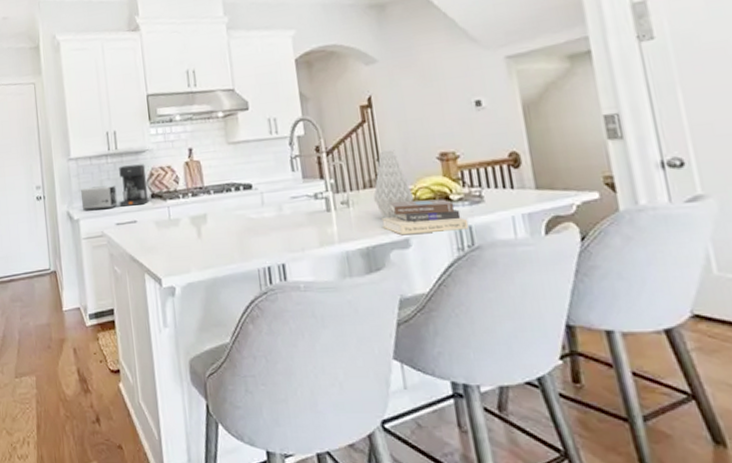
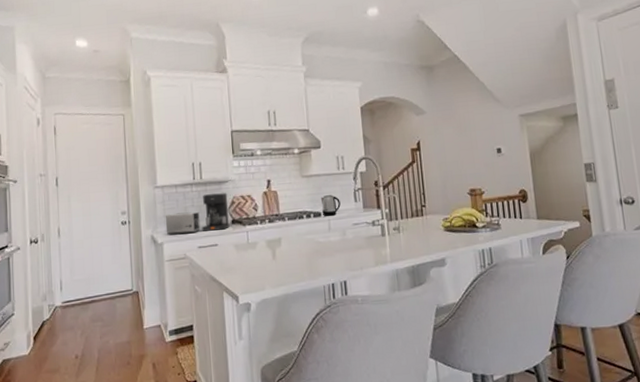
kettle: none [250,163,275,189] -> present [320,195,341,216]
vase: present [373,150,415,219] -> none [418,186,450,243]
books: present [382,199,470,236] -> none [425,226,490,256]

